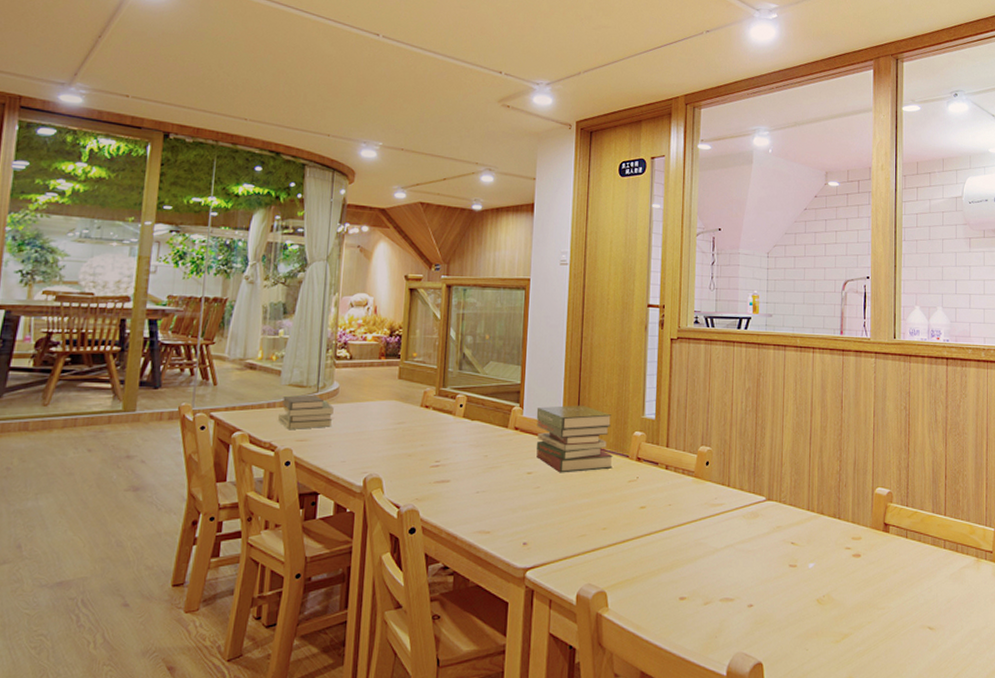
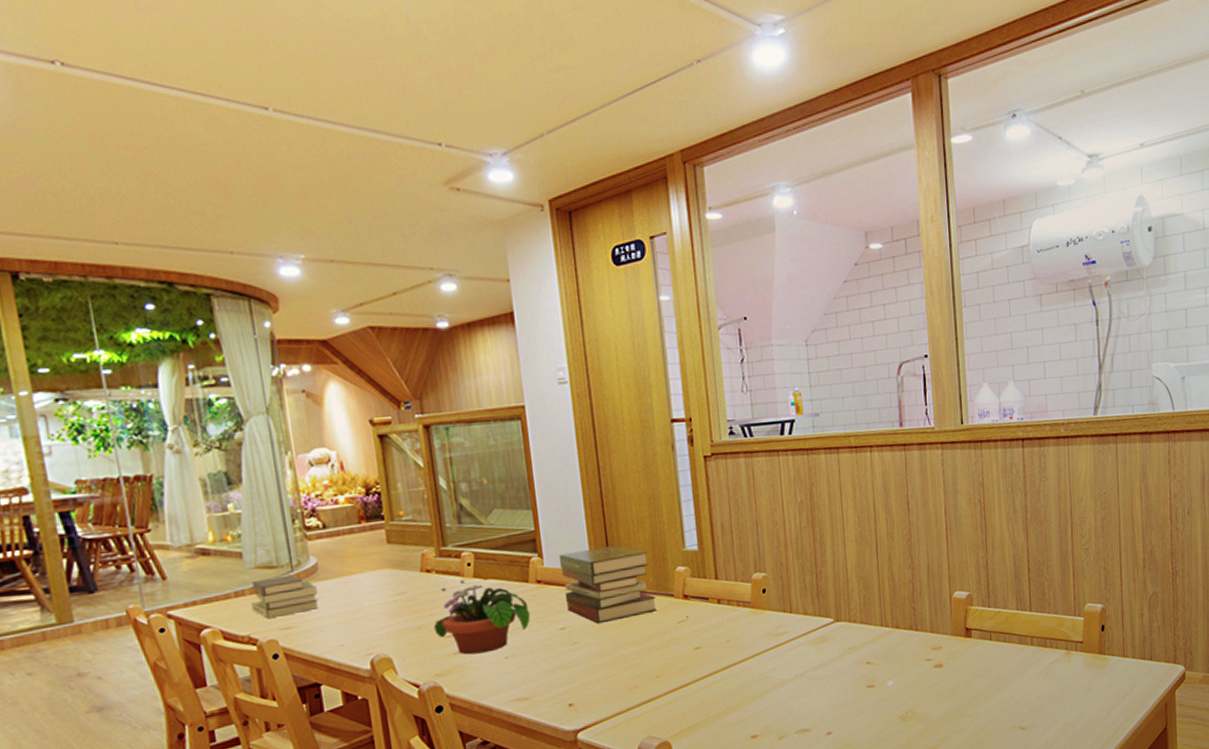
potted flower: none [422,418,504,485] -> present [433,579,530,655]

